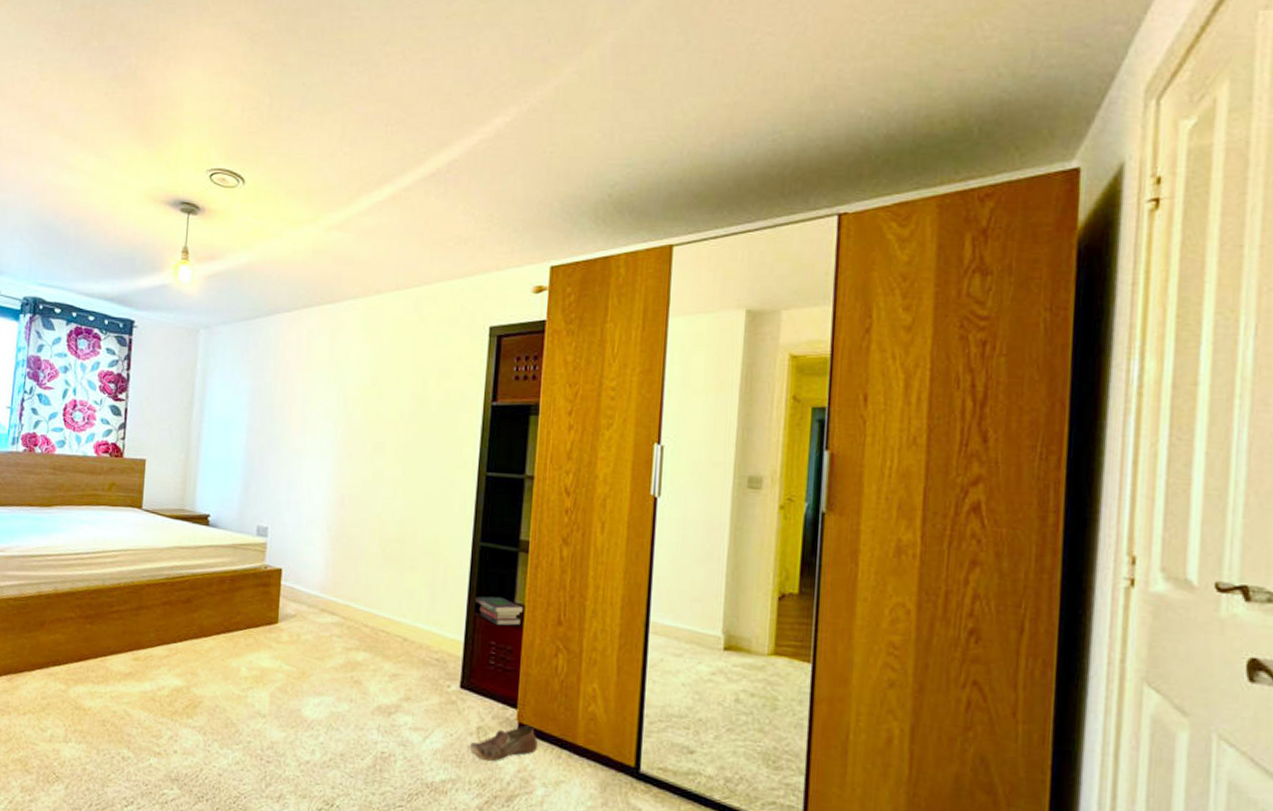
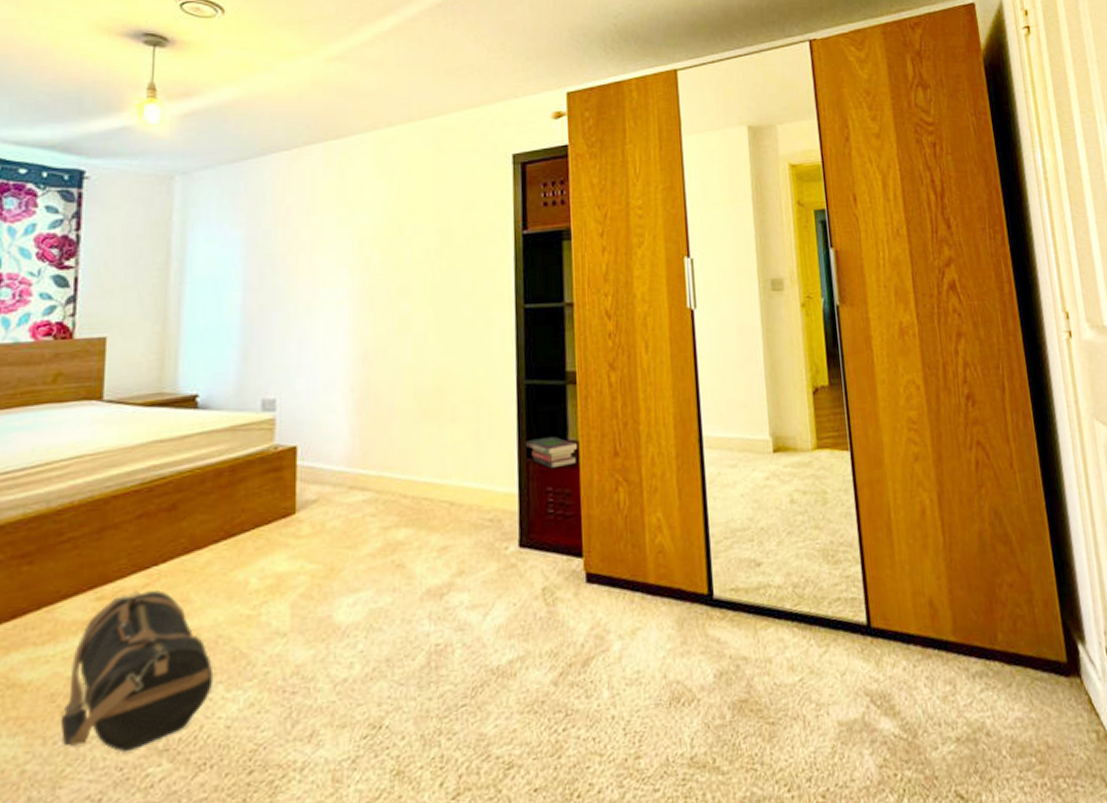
duffel bag: none [109,659,212,774] -> present [61,590,214,751]
shoe: present [469,726,539,762] -> none [536,574,610,626]

